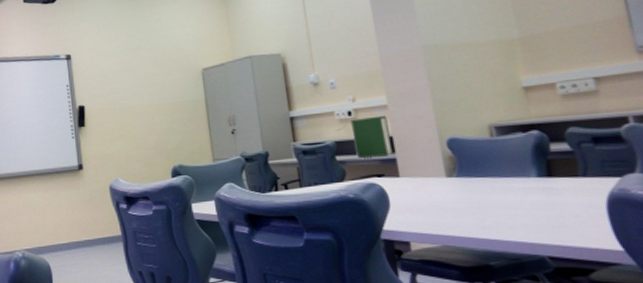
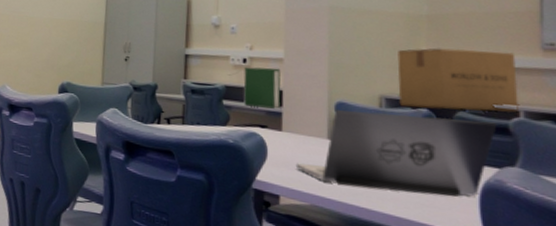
laptop: none [419,132,610,220] -> present [295,110,497,197]
box: none [497,60,627,133] -> present [397,48,518,113]

